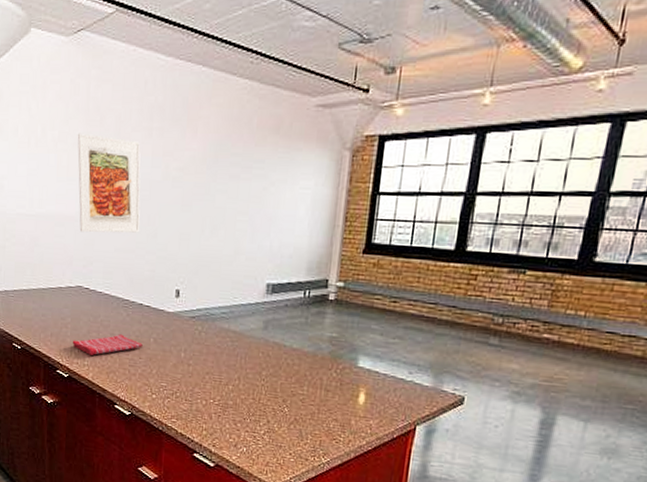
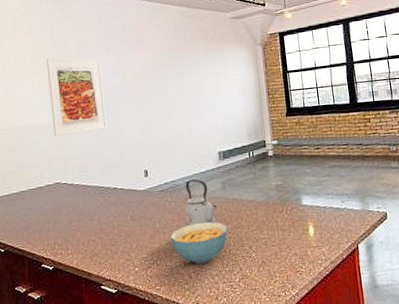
dish towel: present [72,334,143,355] -> none [55,218,121,244]
cereal bowl: none [194,361,262,407] -> present [170,221,228,264]
kettle: none [212,311,253,366] -> present [184,179,217,227]

